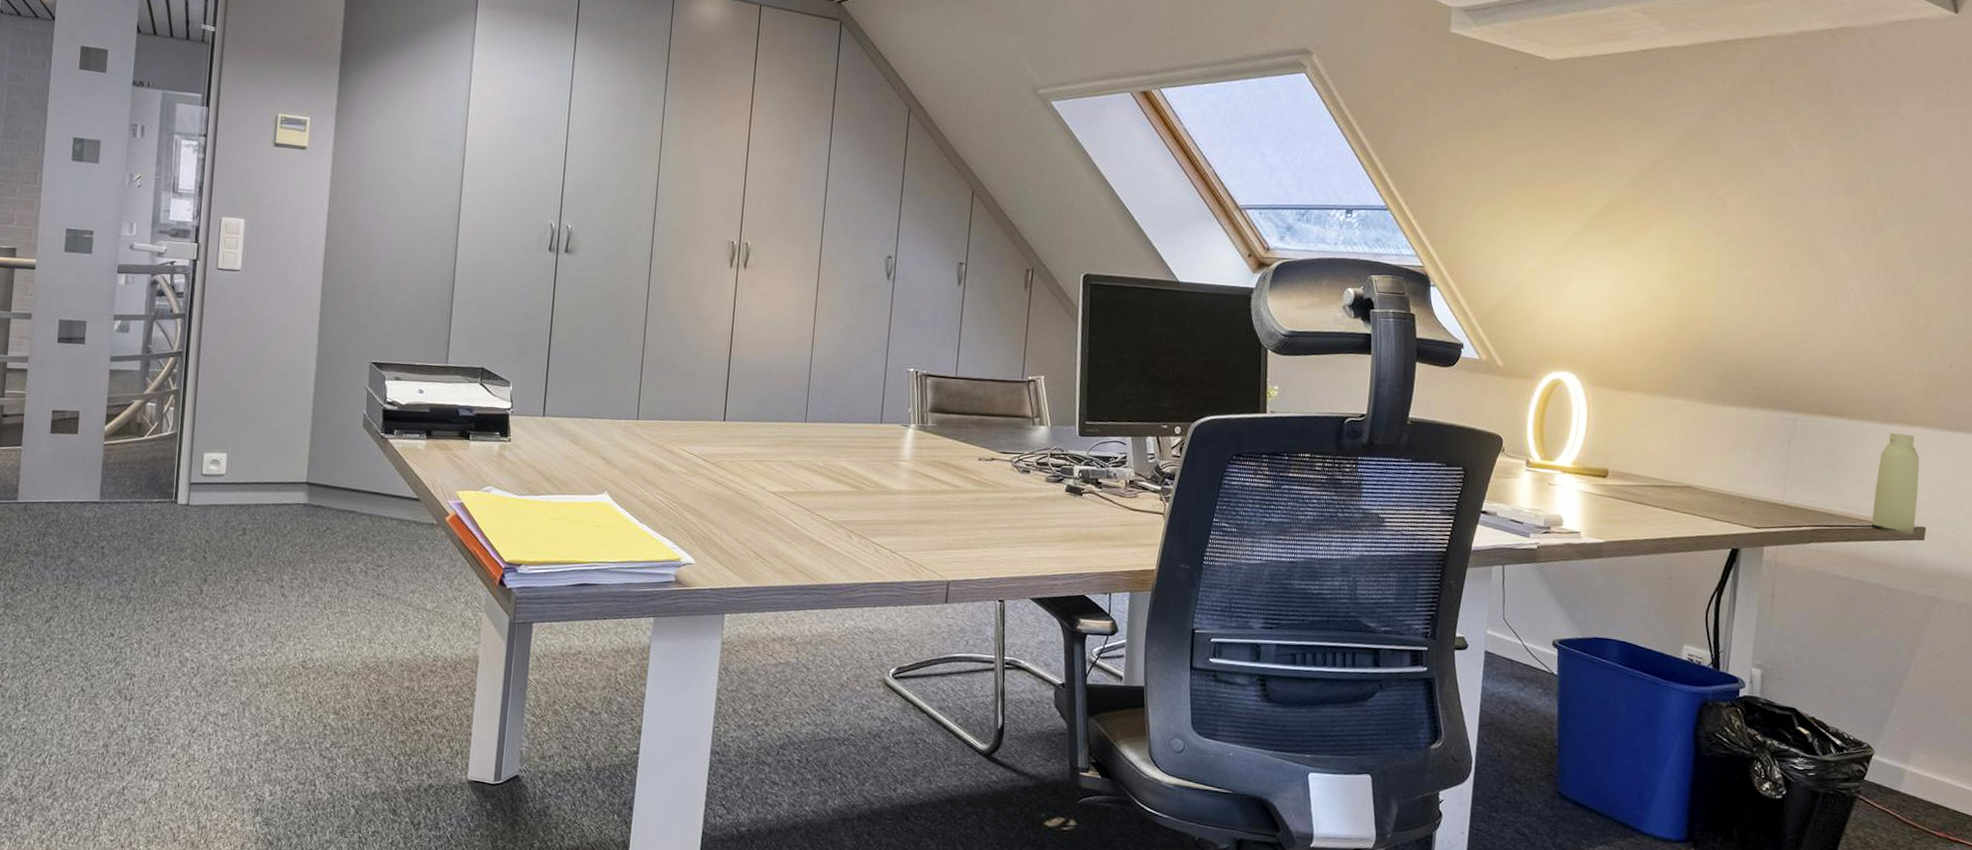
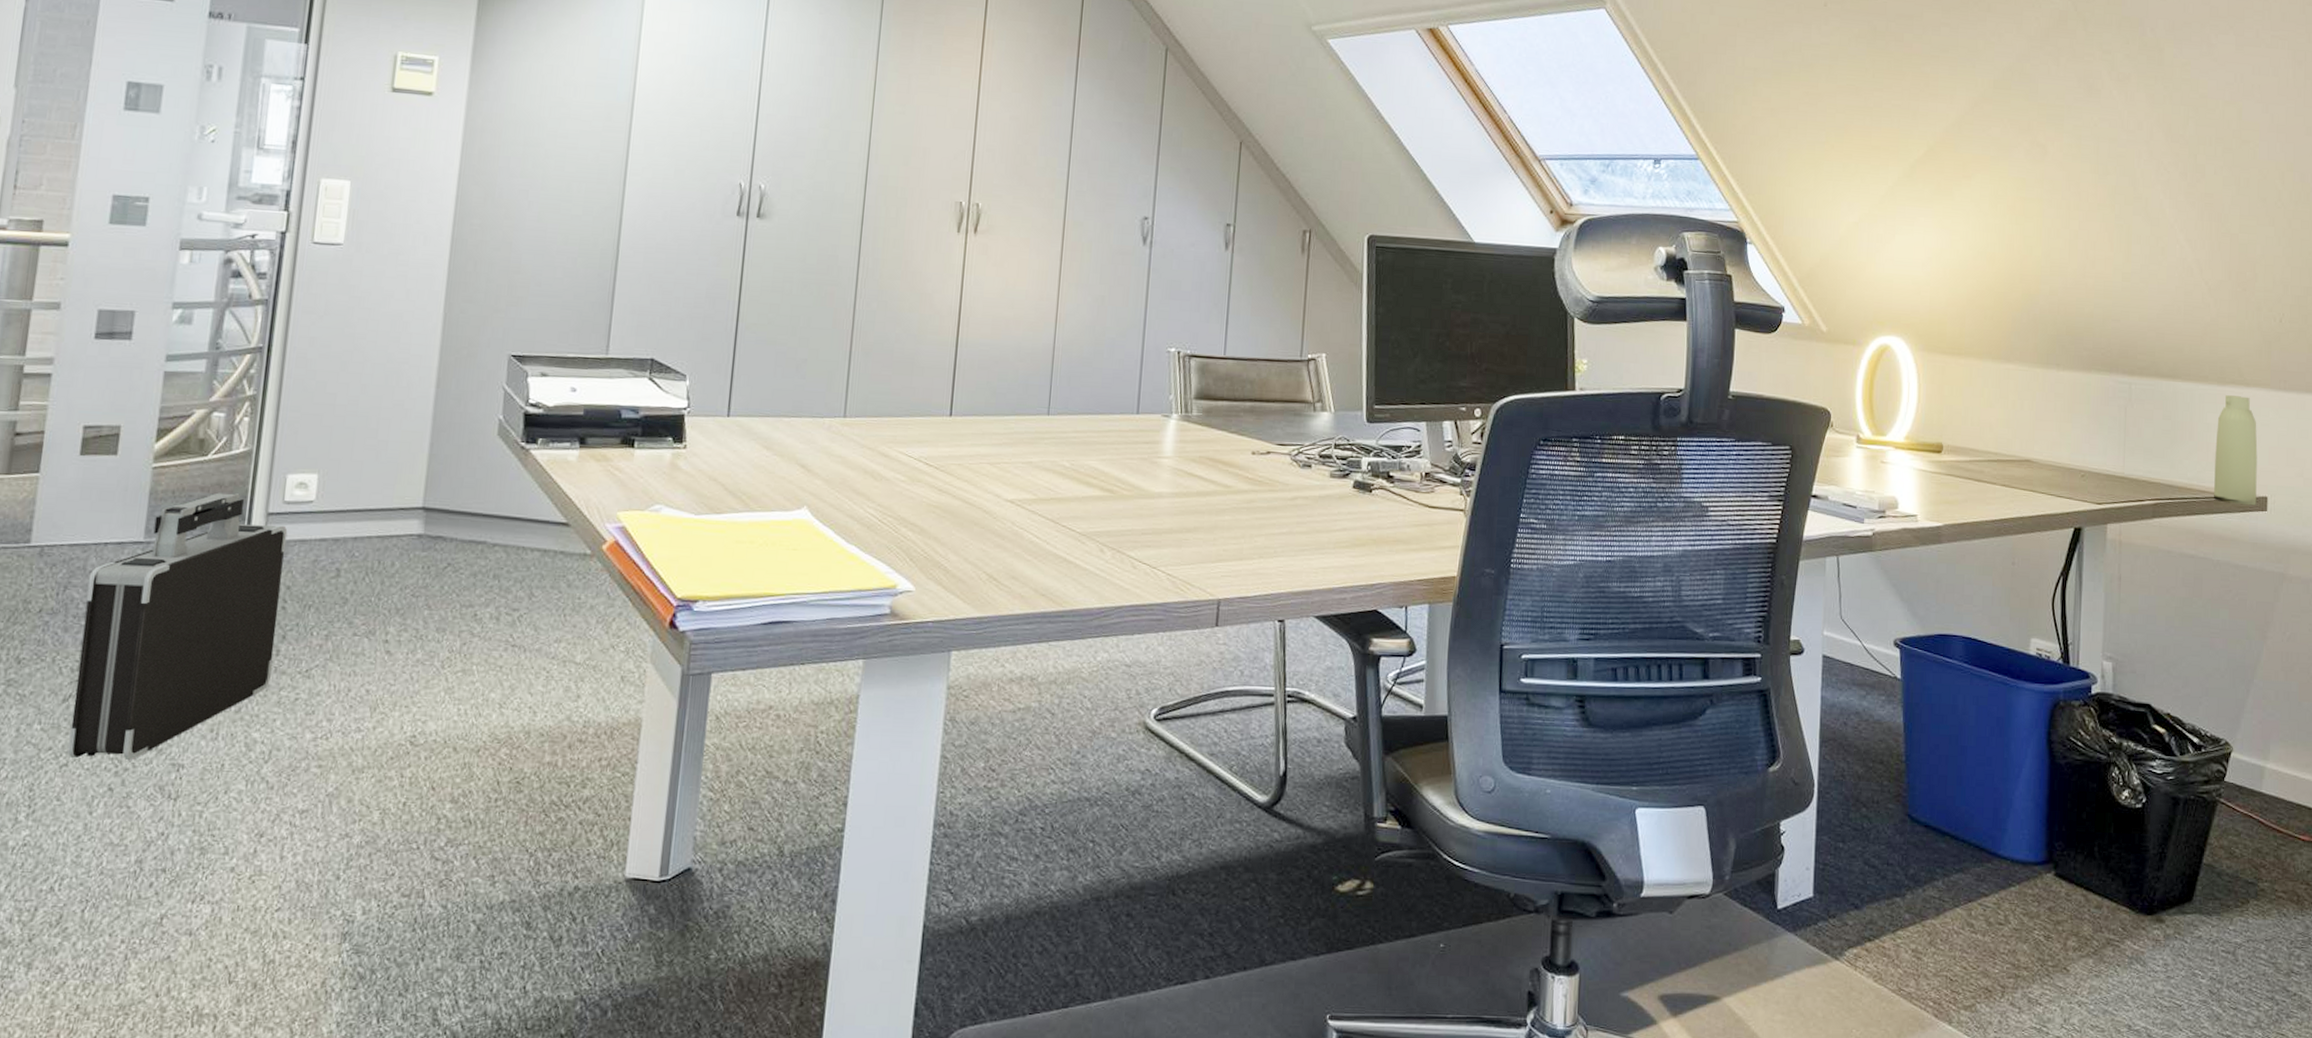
briefcase: none [51,465,206,669] -> present [67,492,288,760]

